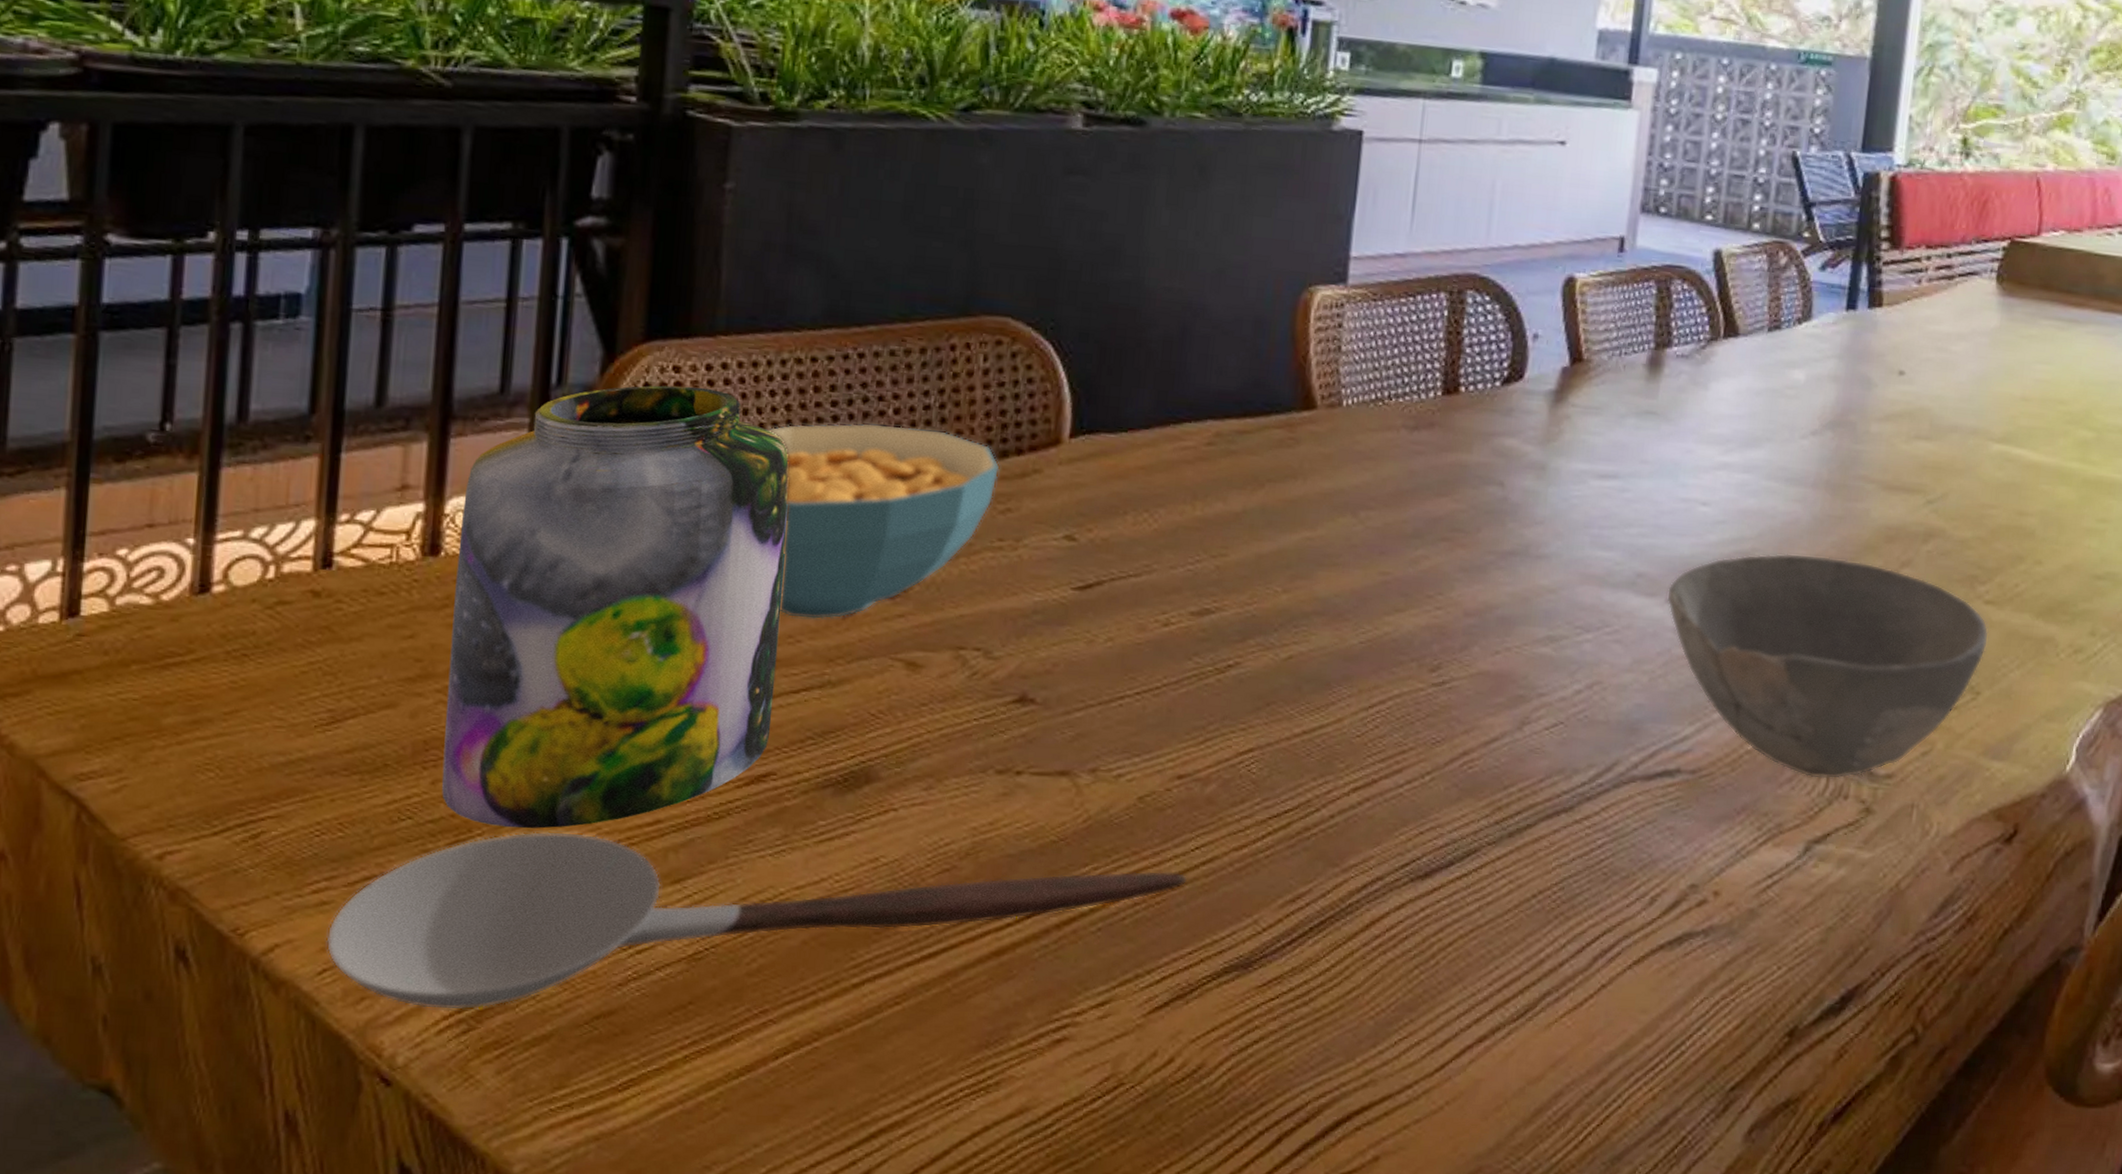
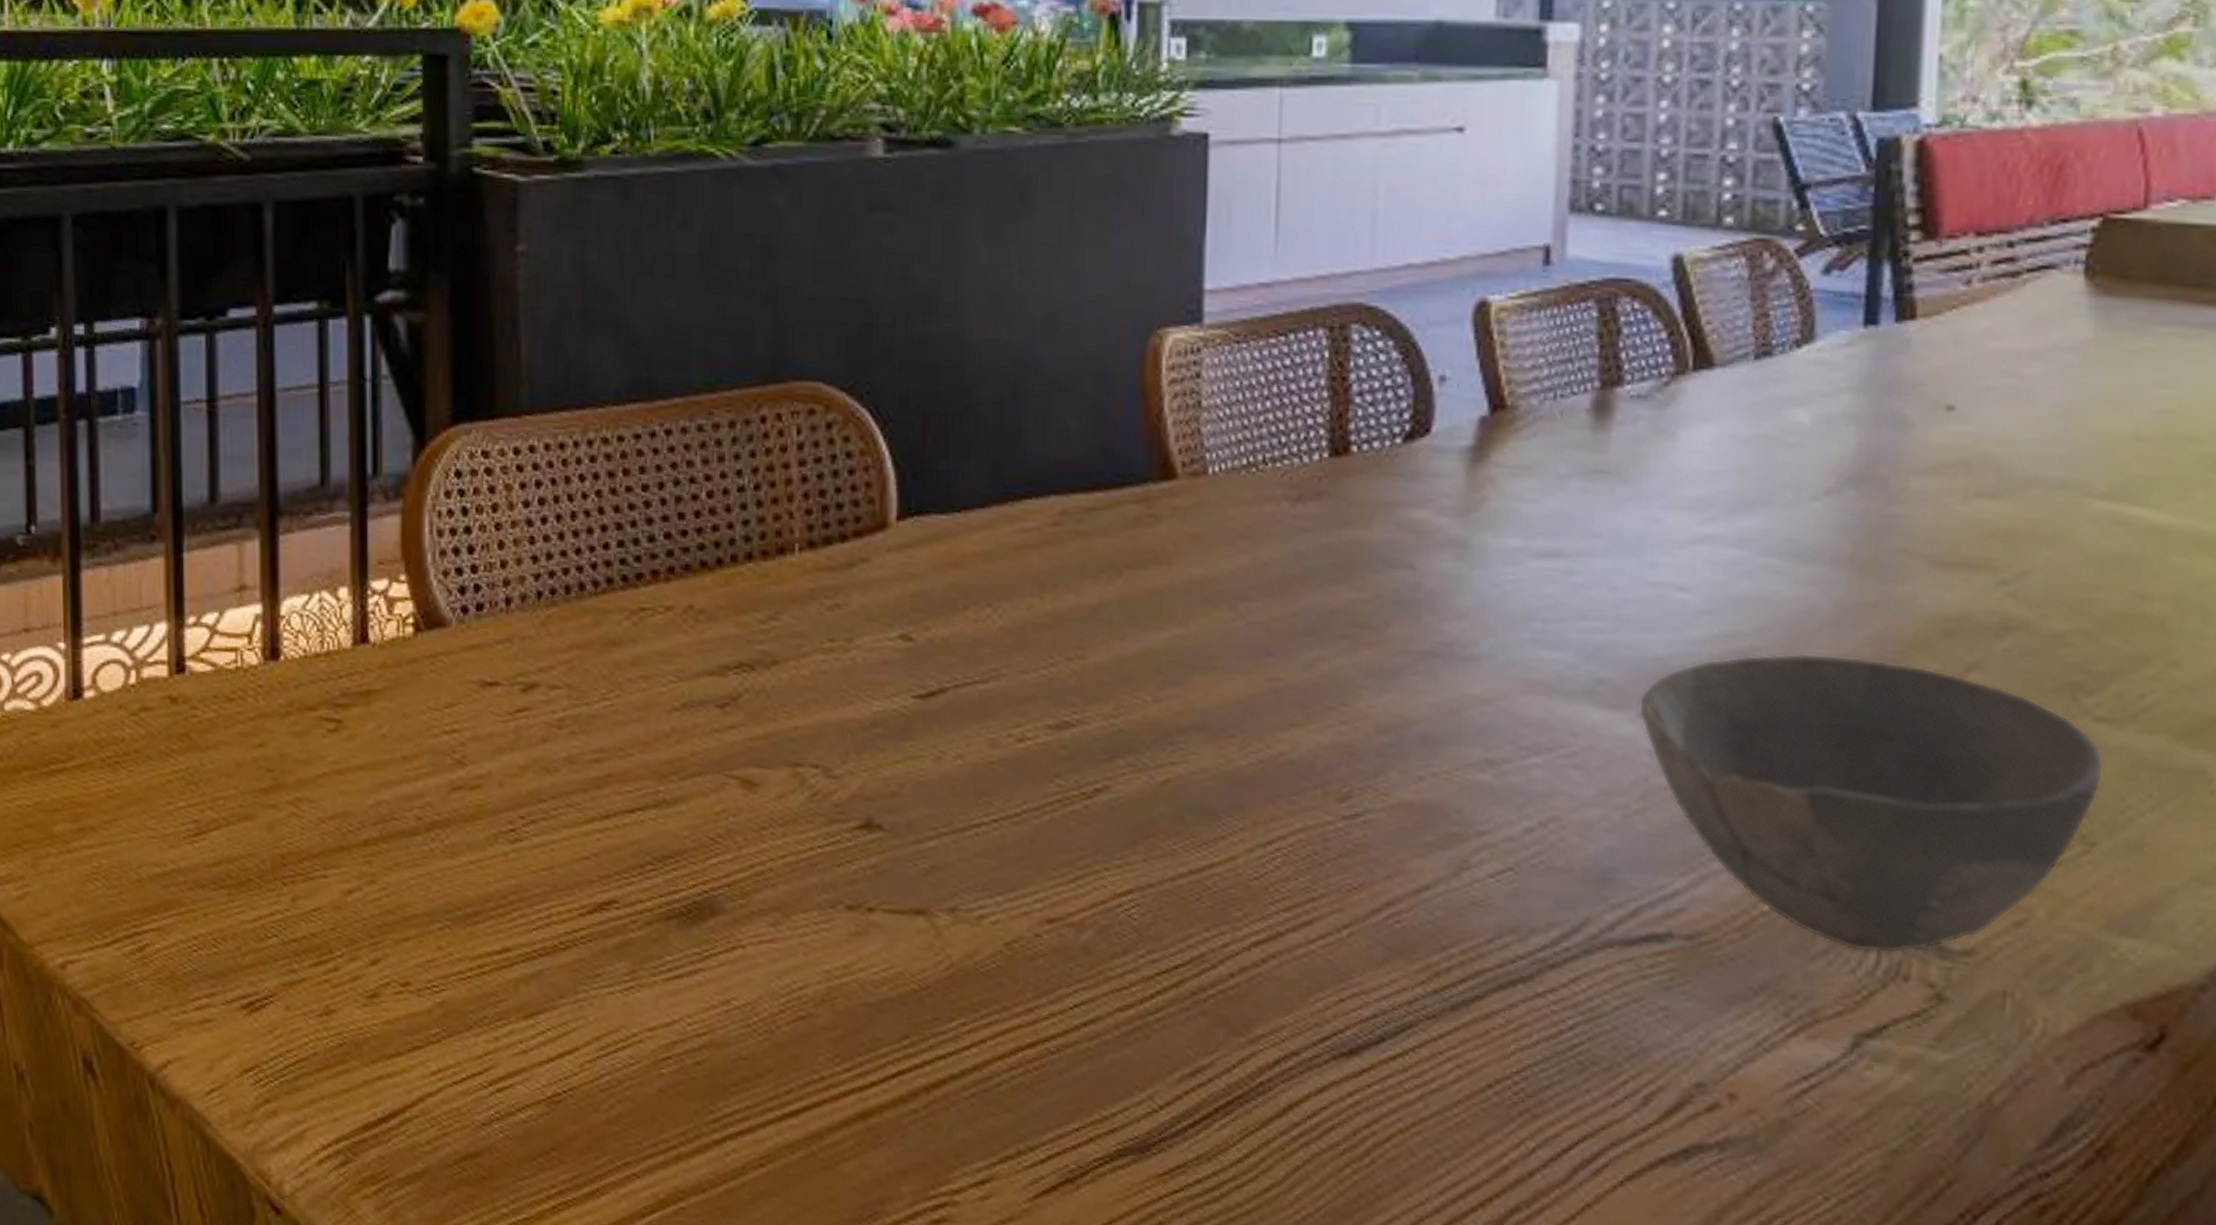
spoon: present [326,831,1188,1011] -> none [211,955,1069,1141]
jar: present [442,385,790,829] -> none [296,472,609,952]
cereal bowl: present [768,422,1000,620] -> none [581,508,824,731]

